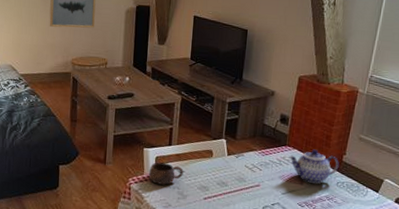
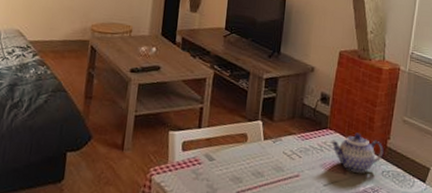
cup: present [148,162,184,185] -> none [173,148,214,176]

